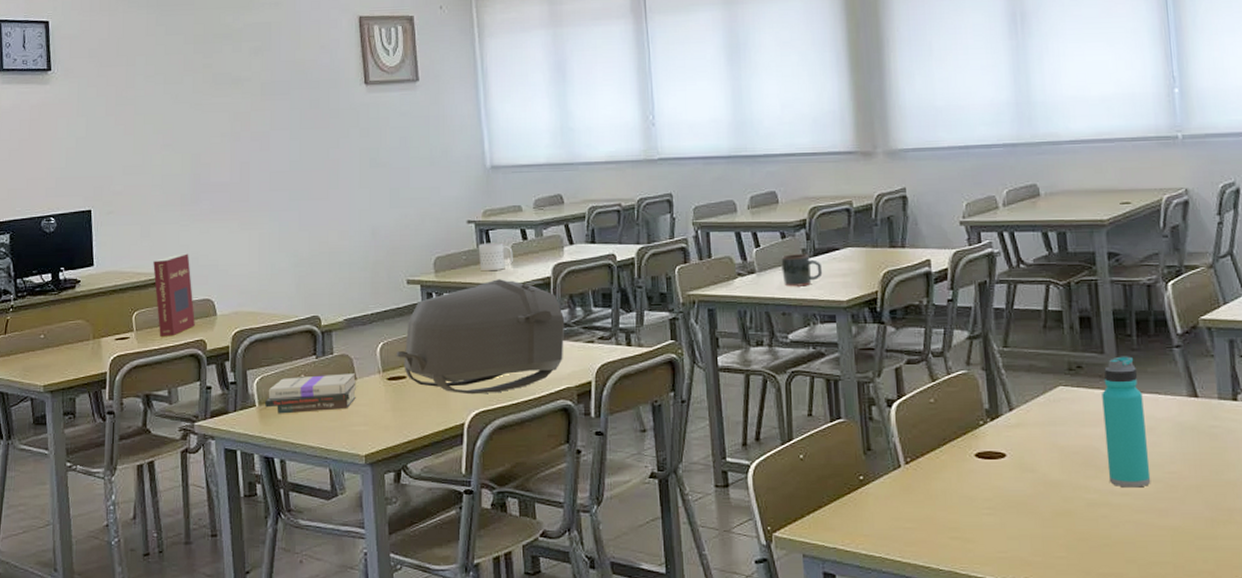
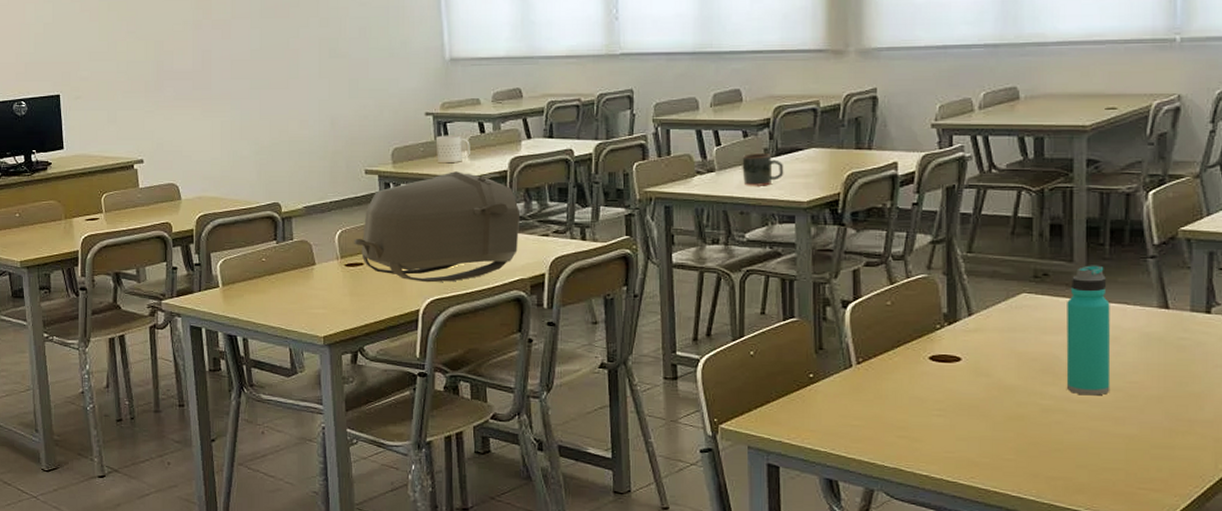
book: present [153,253,195,337] -> none [120,139,161,219]
books: present [265,373,356,414] -> none [228,258,315,296]

